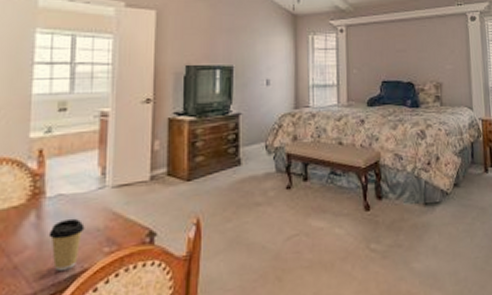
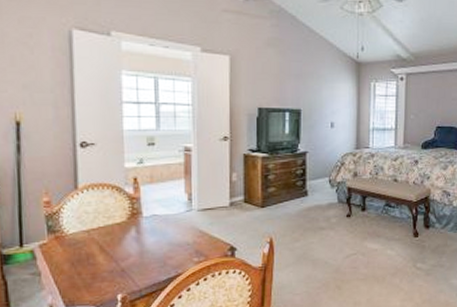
coffee cup: present [48,218,85,272] -> none [147,234,177,275]

